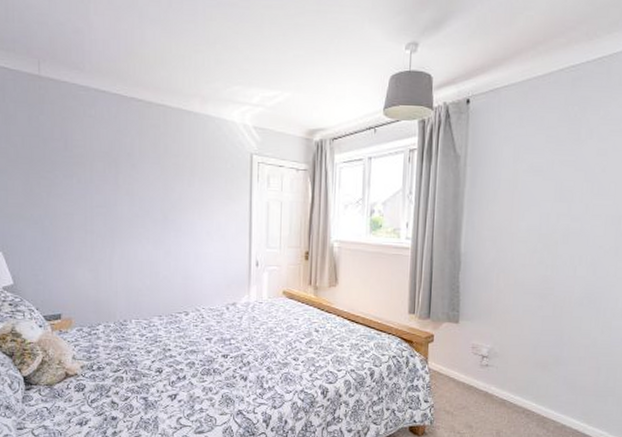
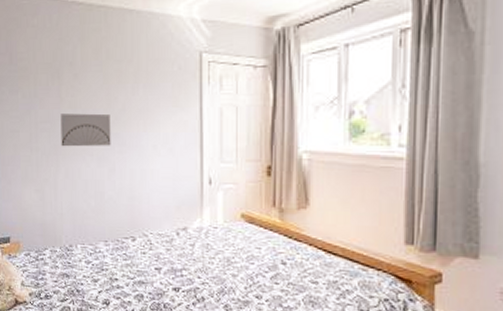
wall art: none [117,200,167,231] -> present [60,113,111,147]

